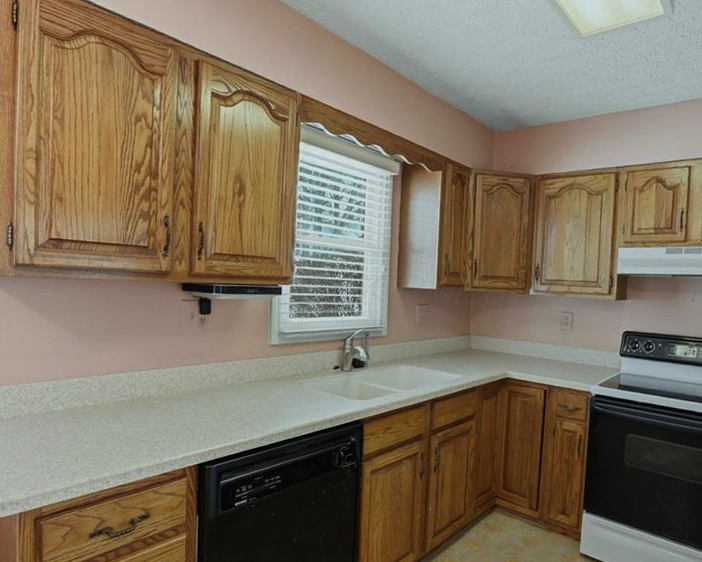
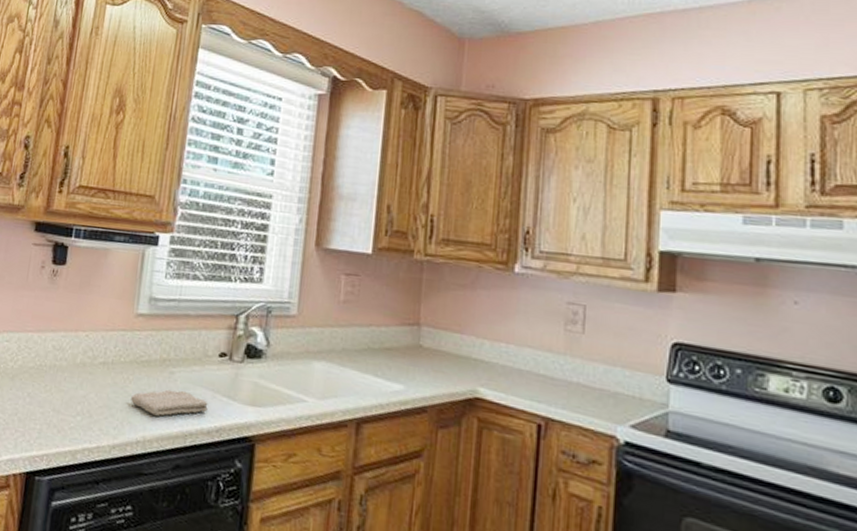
washcloth: none [272,395,329,414] -> present [131,389,208,417]

